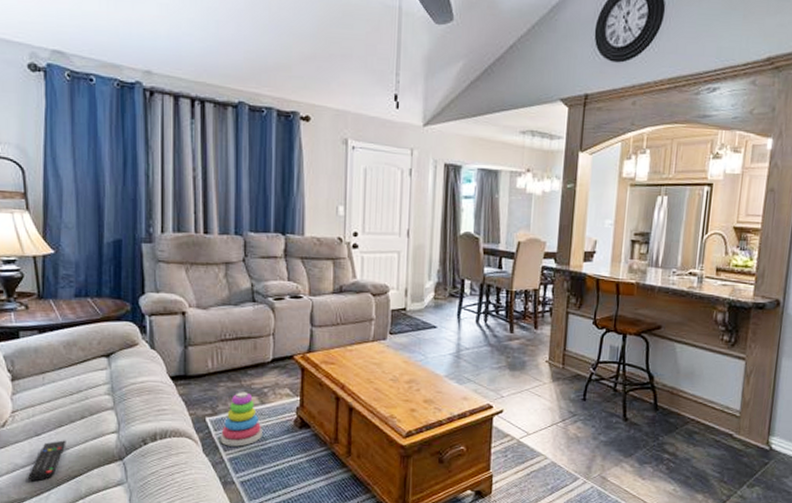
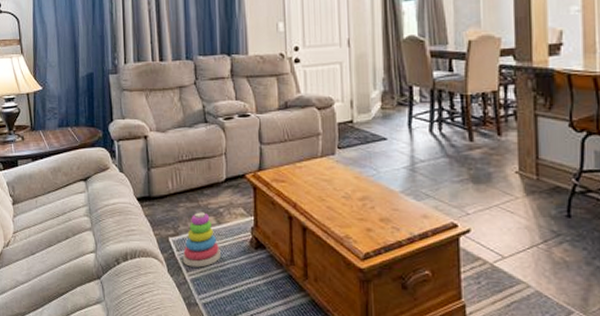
remote control: present [28,440,66,481] -> none [27,259,55,297]

